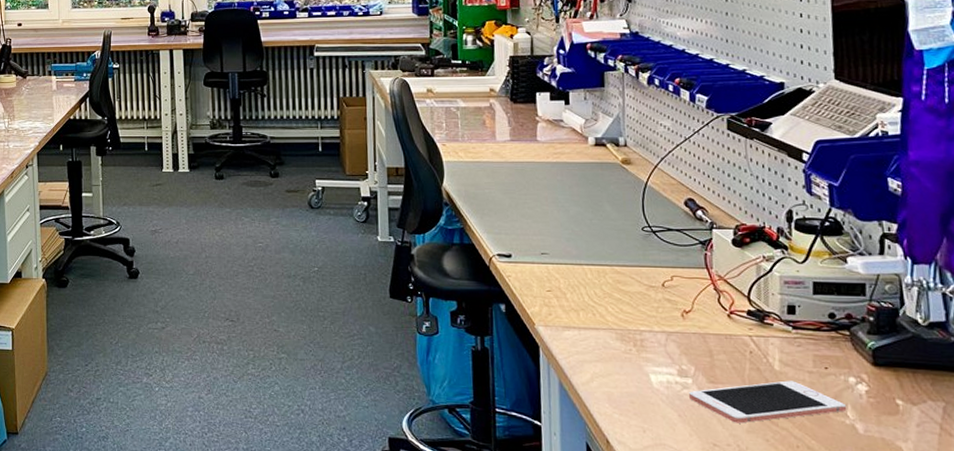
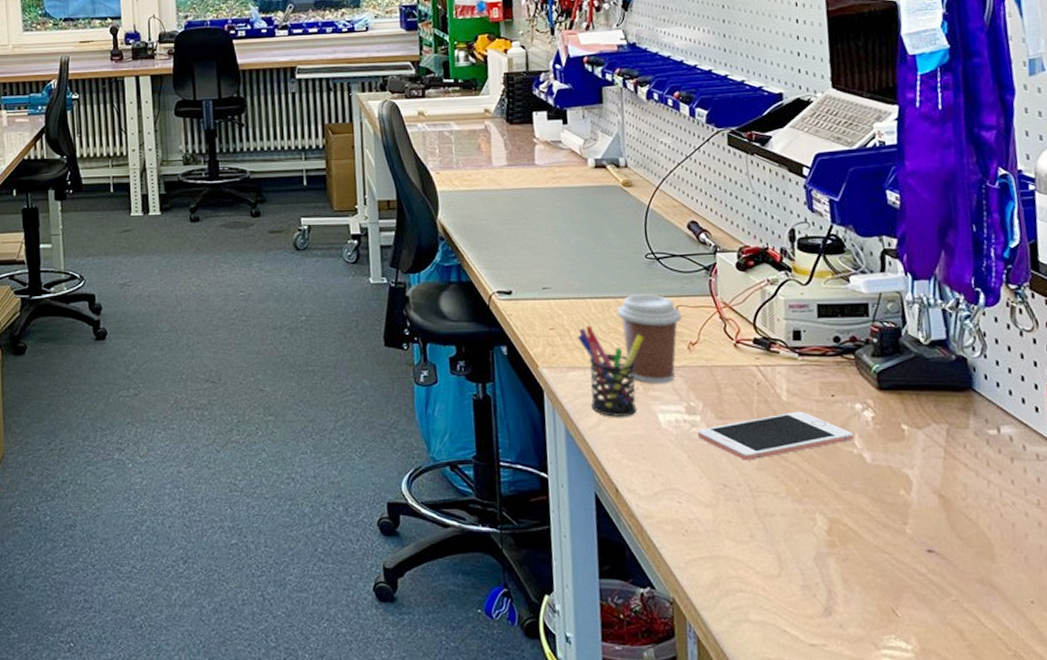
pen holder: none [574,289,638,375] -> present [578,325,644,417]
coffee cup: none [613,263,677,347] -> present [617,294,682,384]

